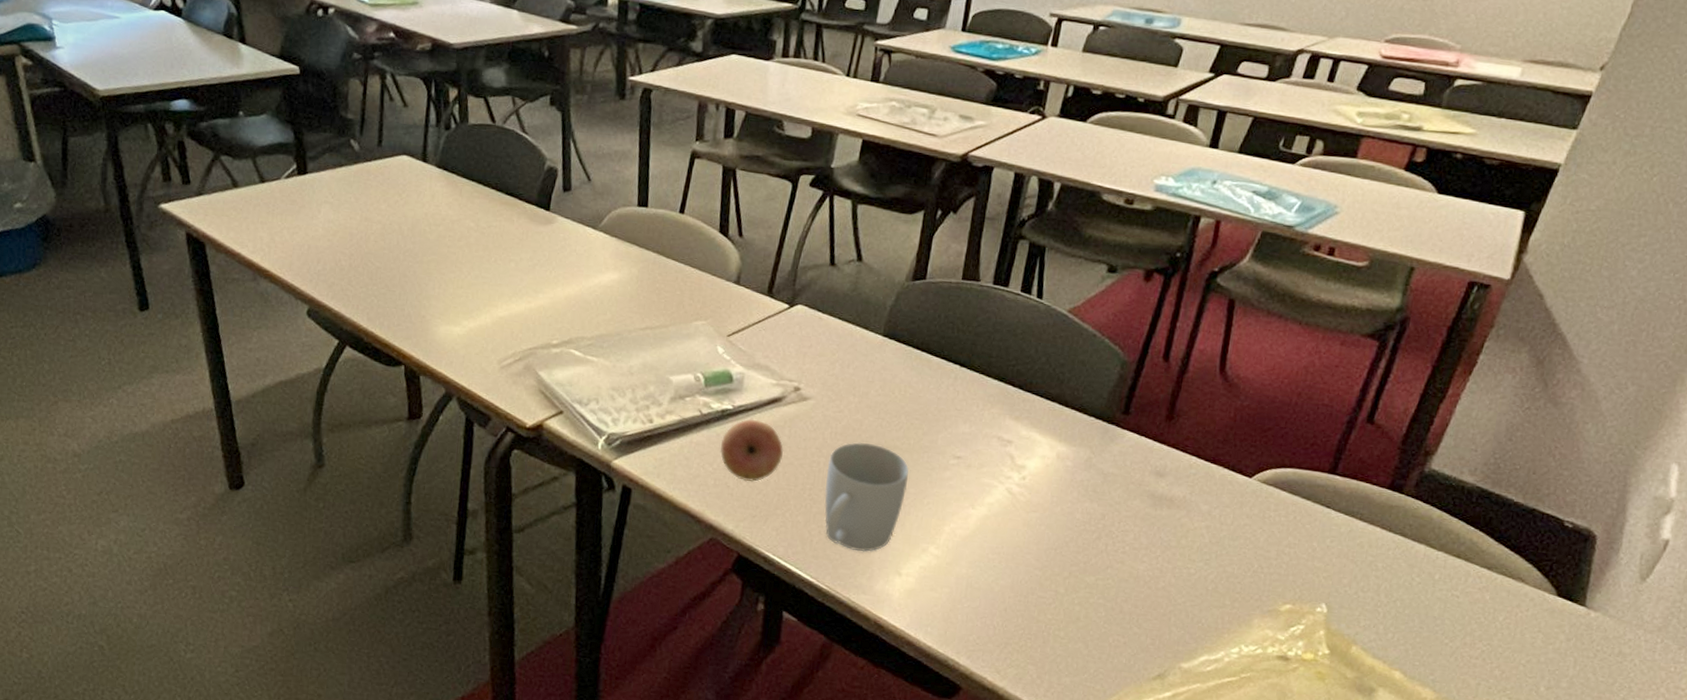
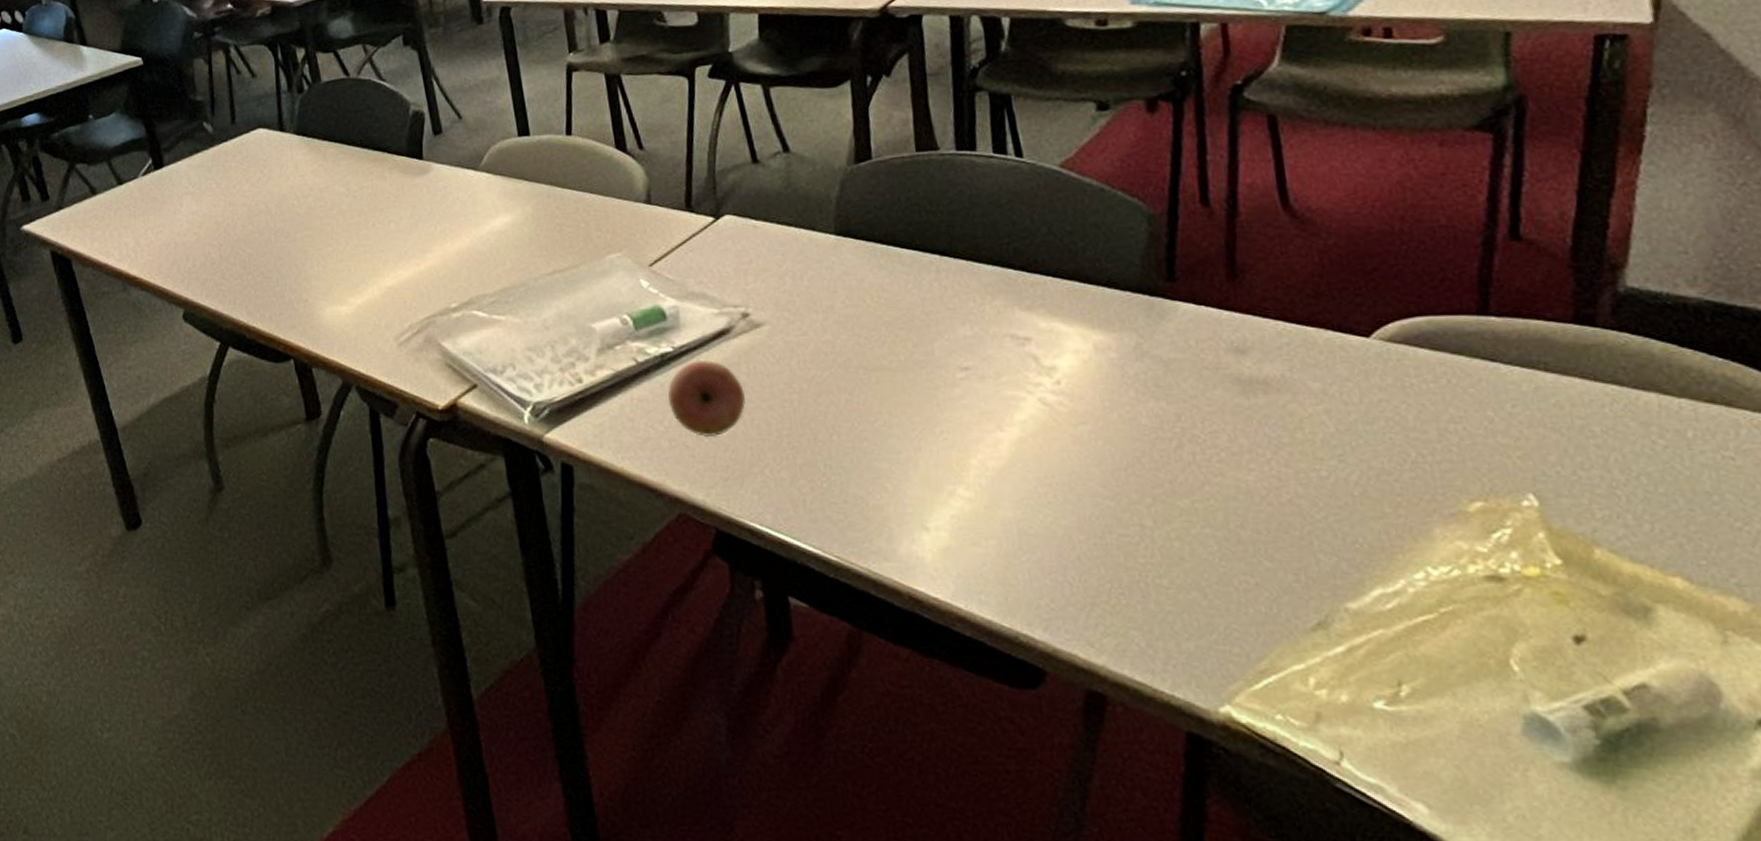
mug: present [825,442,909,552] -> none [803,368,911,507]

